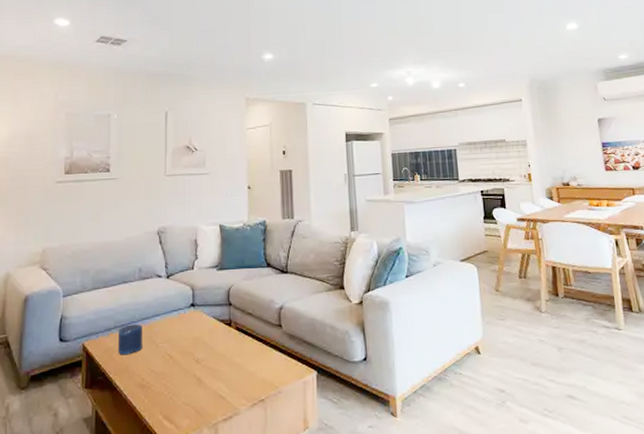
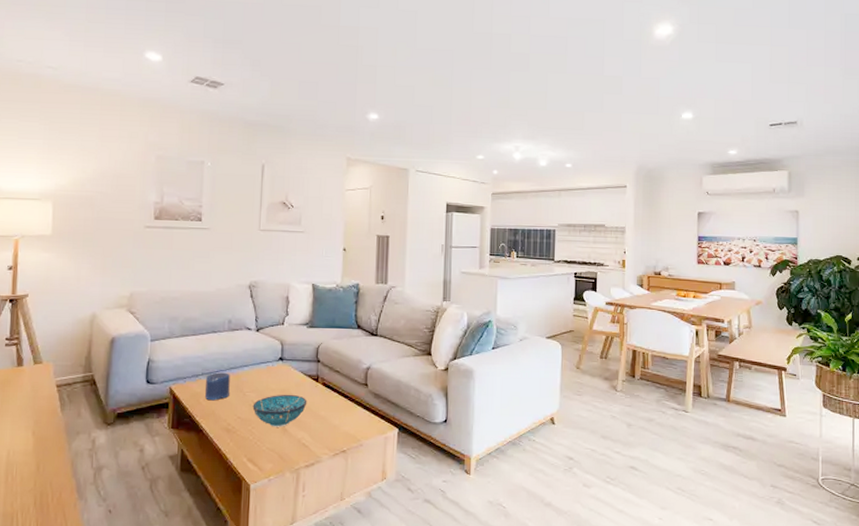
decorative bowl: none [166,342,221,379] -> present [252,394,307,427]

